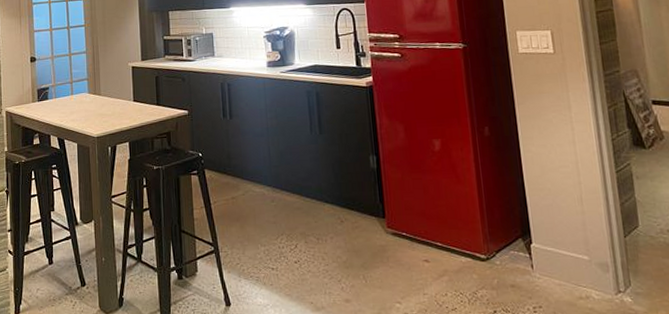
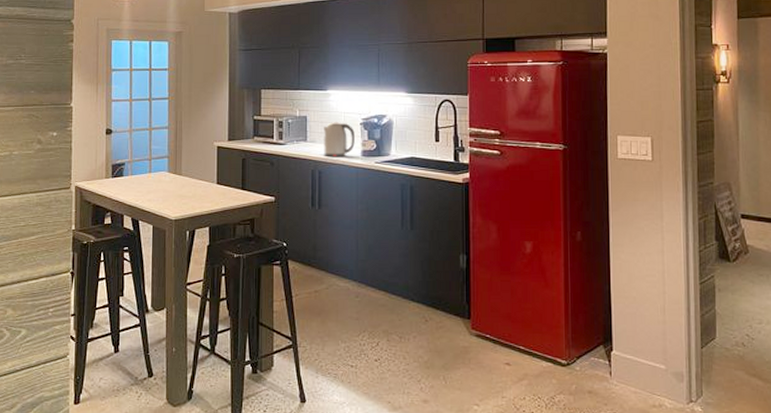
kettle: none [228,36,260,70] -> present [323,122,355,158]

